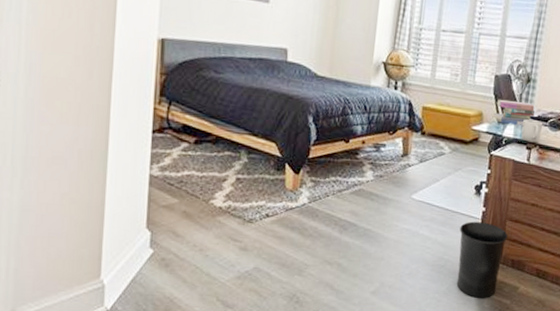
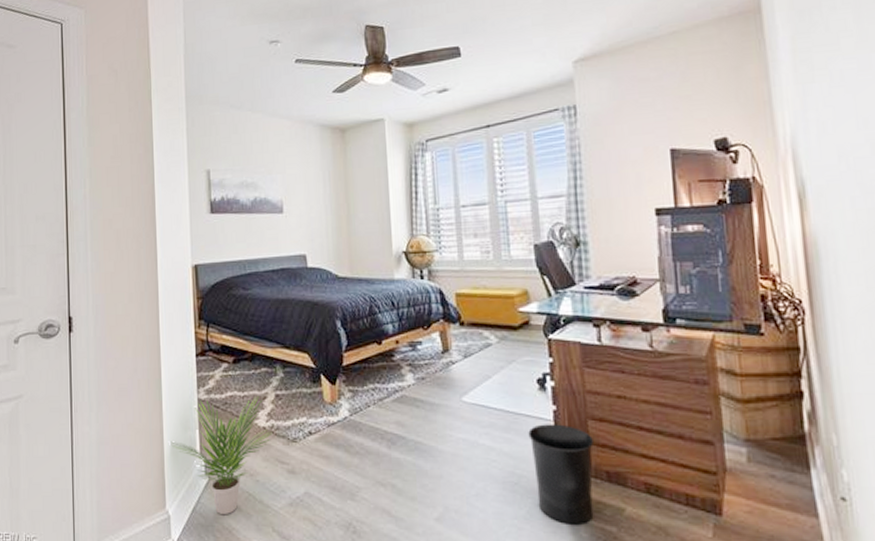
potted plant: none [112,176,229,286] -> present [170,395,273,515]
books: present [491,99,535,125] -> none [538,270,595,300]
mug: present [521,119,543,143] -> none [581,290,610,318]

